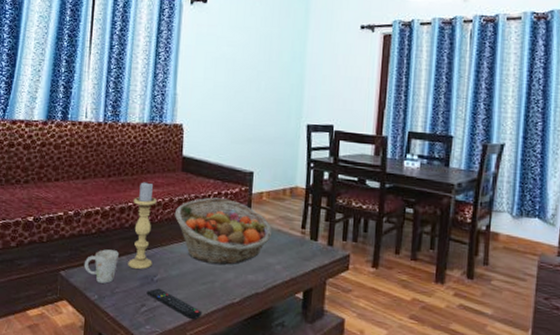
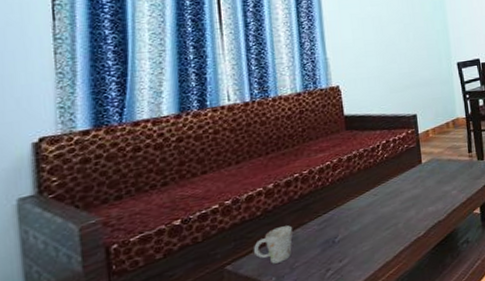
candle holder: present [128,182,157,270] -> none [299,149,331,238]
remote control: present [146,288,203,320] -> none [329,247,391,267]
fruit basket: present [174,197,273,265] -> none [345,144,444,210]

